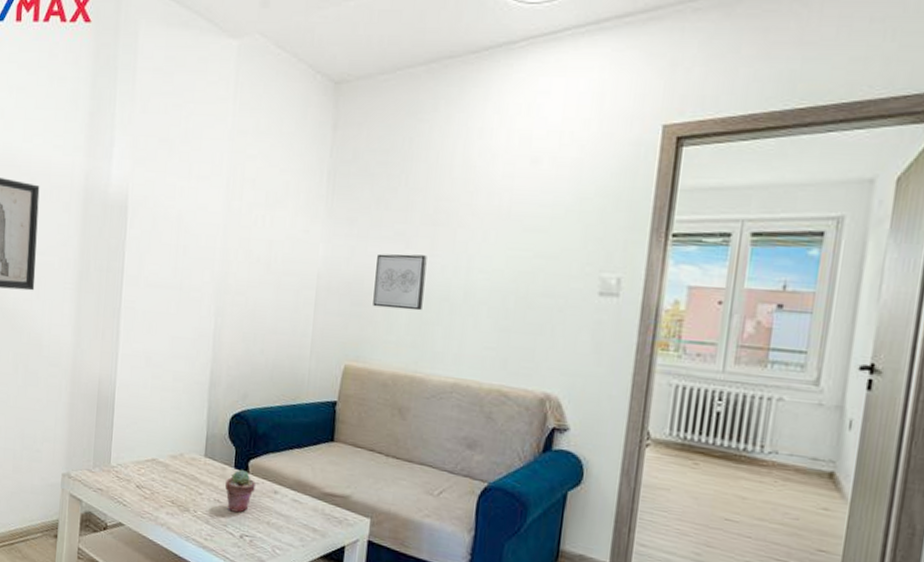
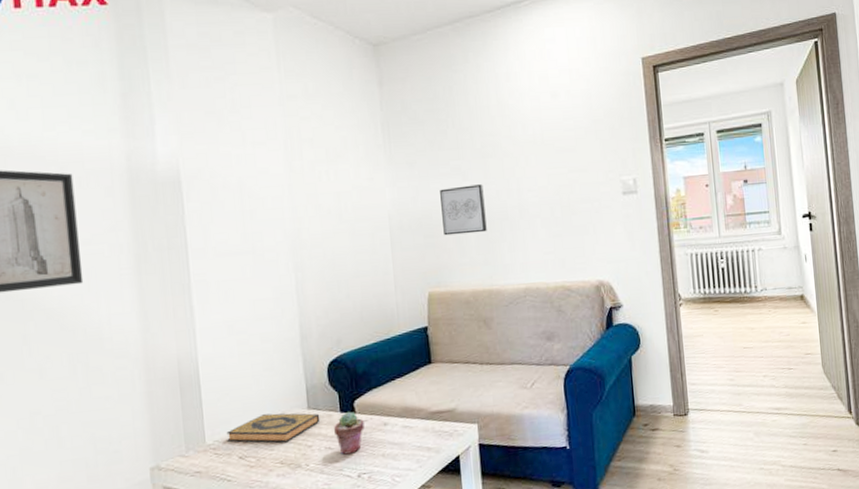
hardback book: none [129,450,215,484] -> present [226,413,320,443]

